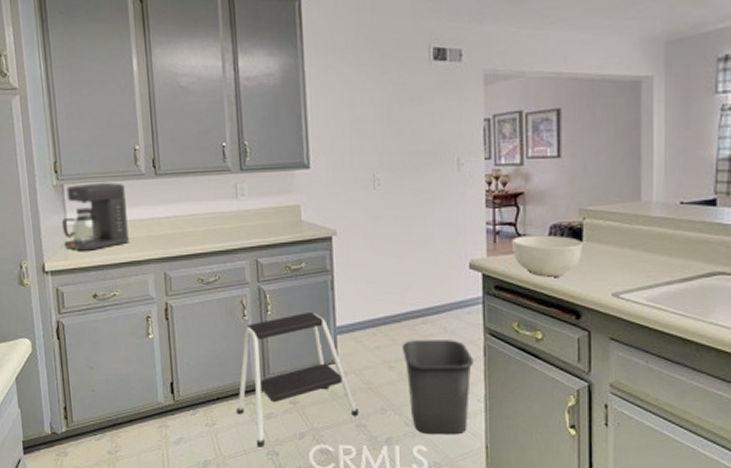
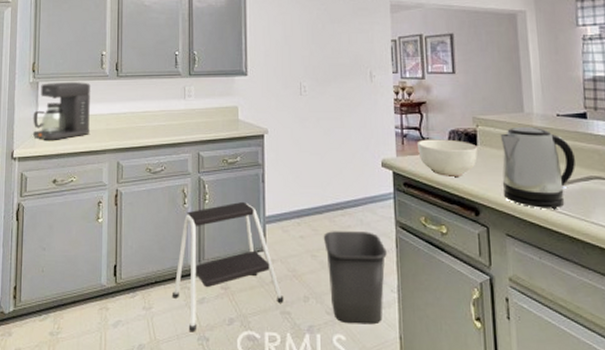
kettle: none [609,217,697,309] -> present [500,126,575,208]

